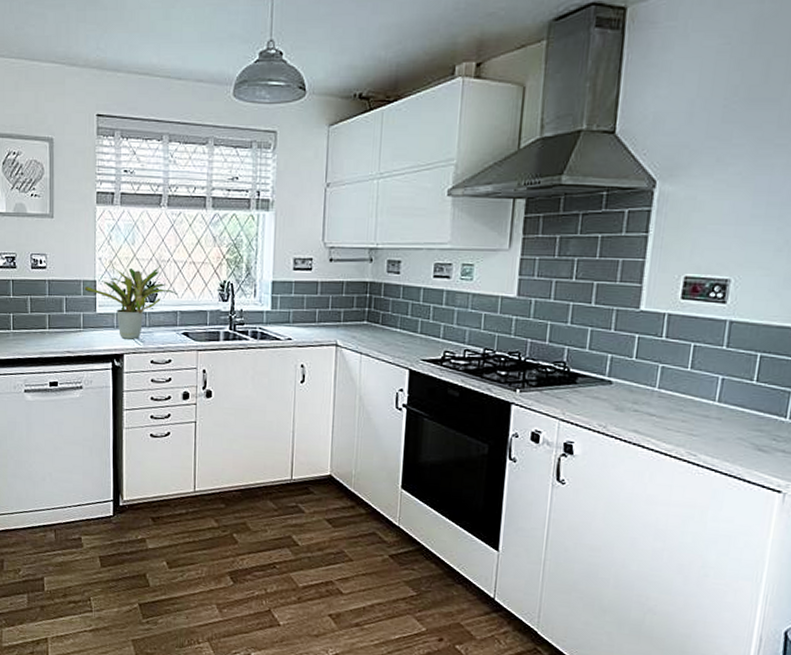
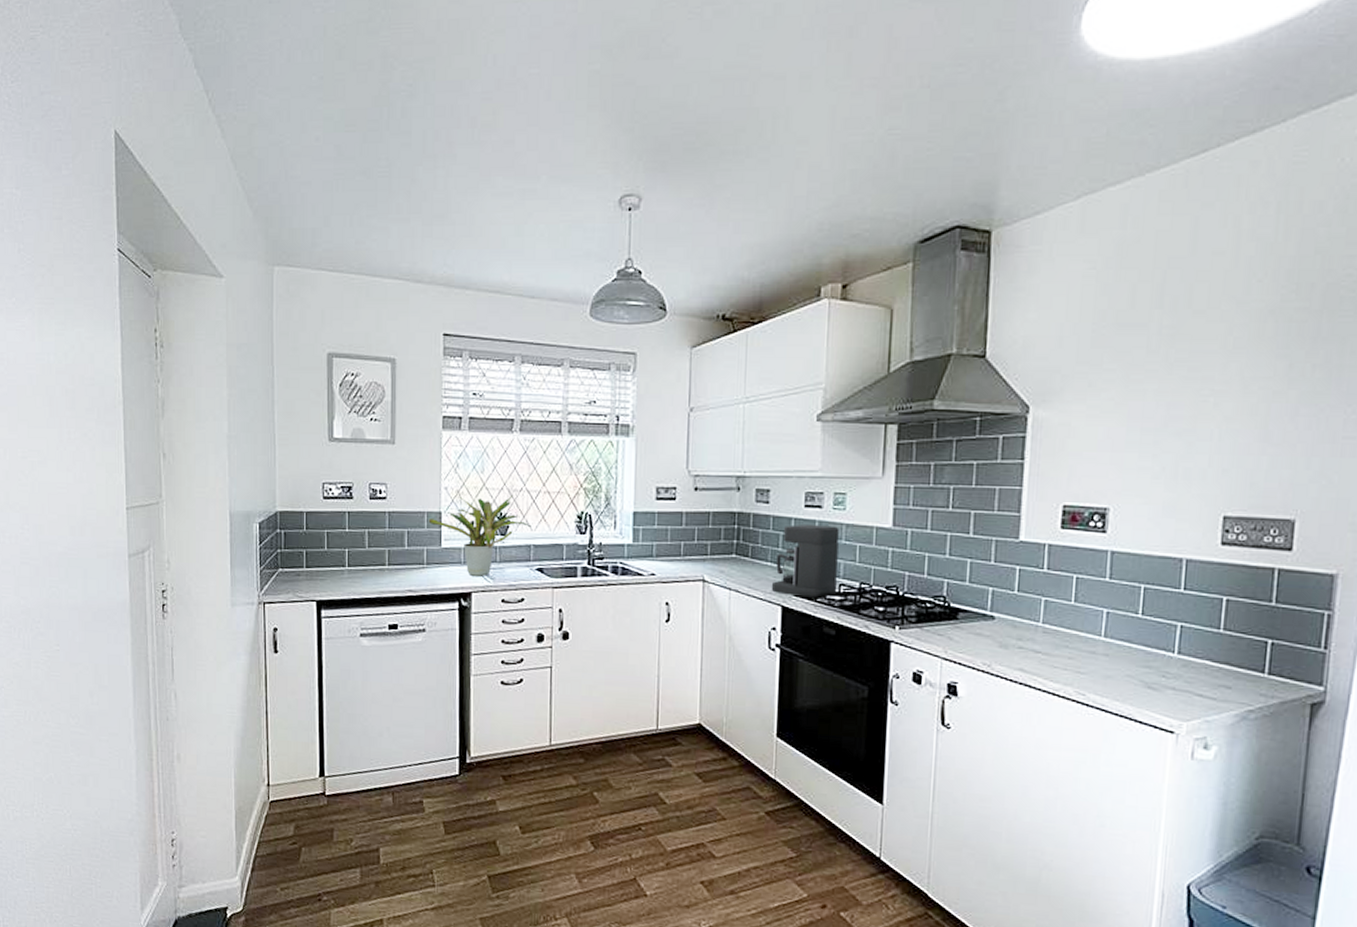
coffee maker: none [399,293,466,364] -> present [771,523,839,599]

